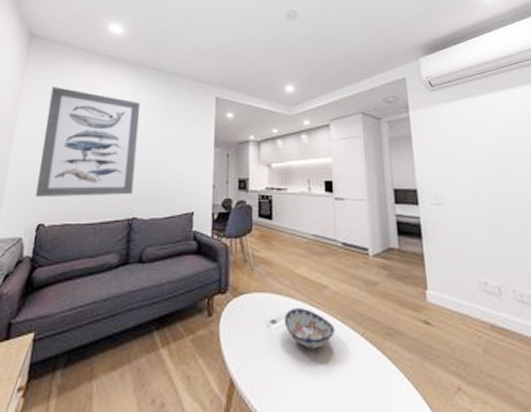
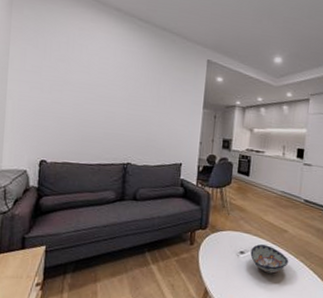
wall art: present [36,87,141,198] -> none [35,28,134,143]

